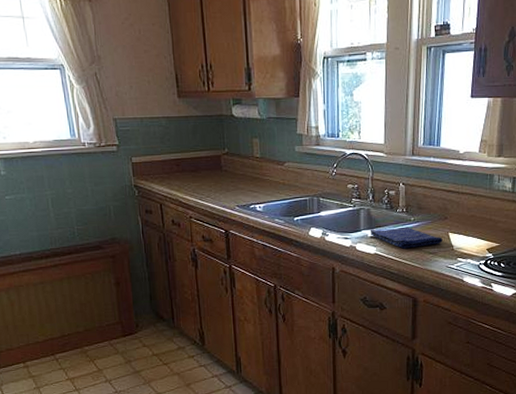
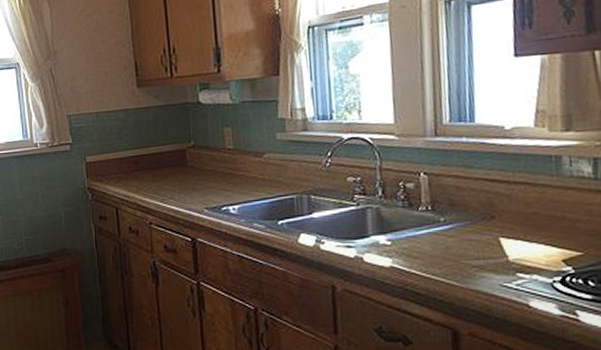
dish towel: present [370,226,443,249] -> none [381,230,491,260]

